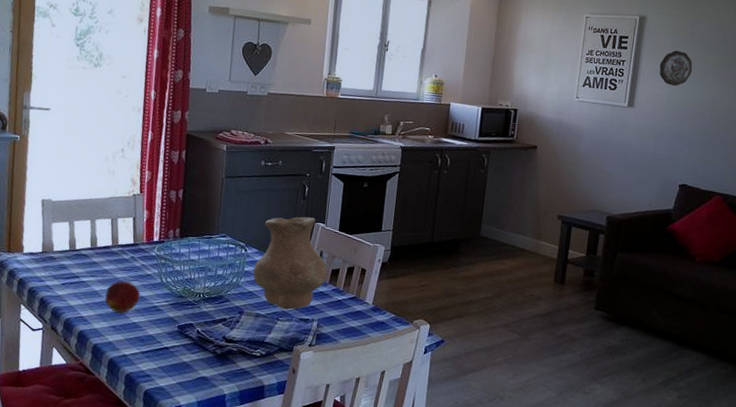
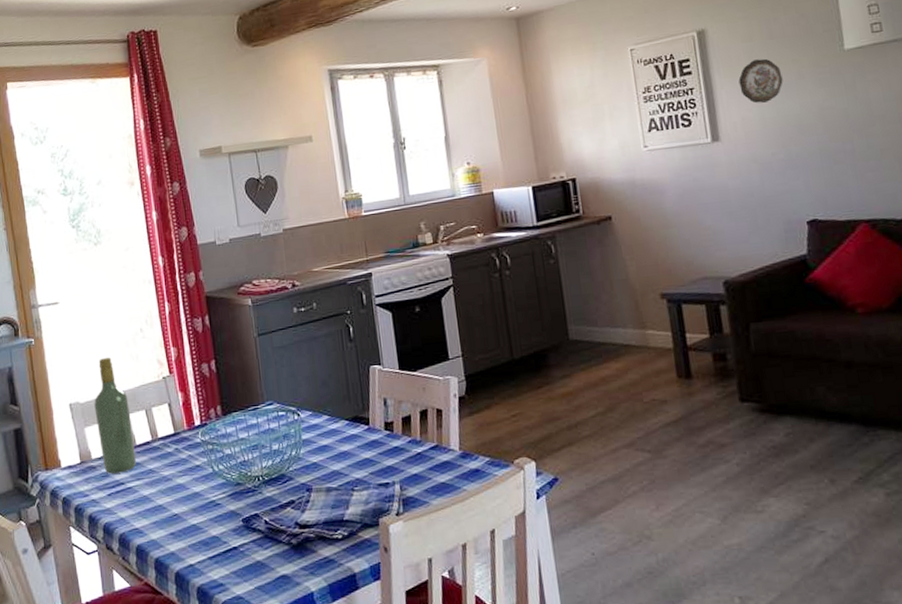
wine bottle: none [63,166,98,268] -> present [94,357,136,474]
apple: present [104,281,141,314] -> none [155,478,194,518]
vase: present [253,216,328,310] -> none [312,361,399,477]

